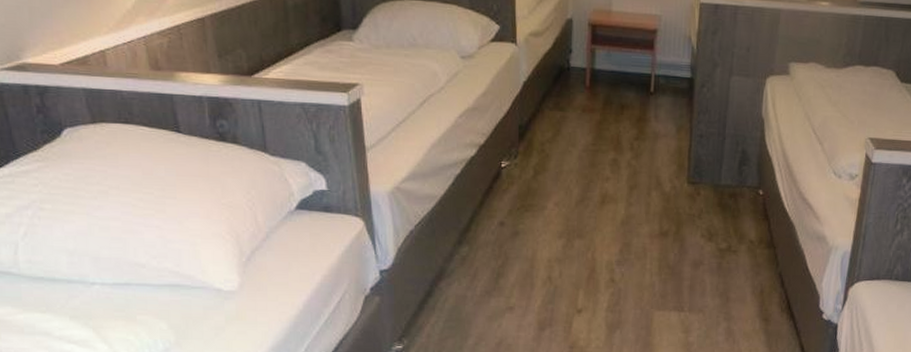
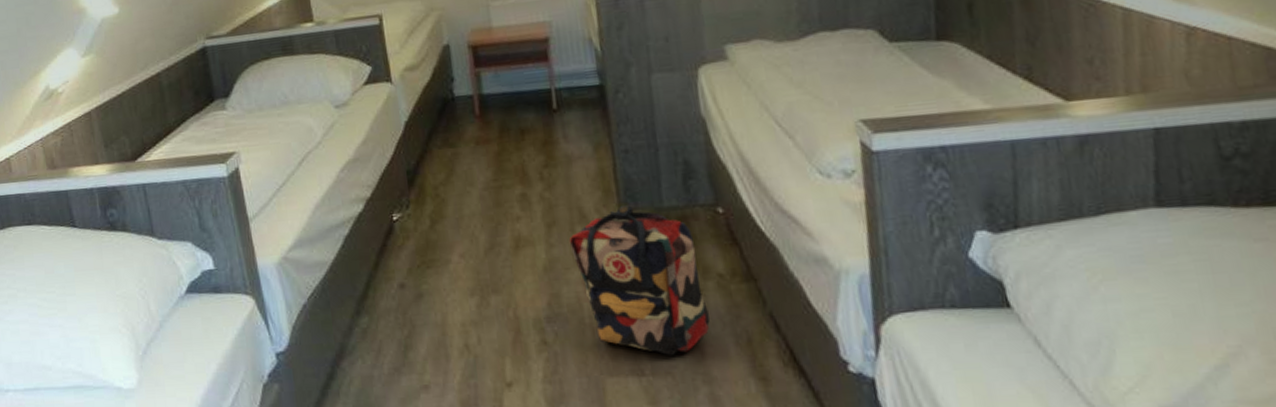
backpack: none [644,180,738,298] -> present [569,205,710,356]

